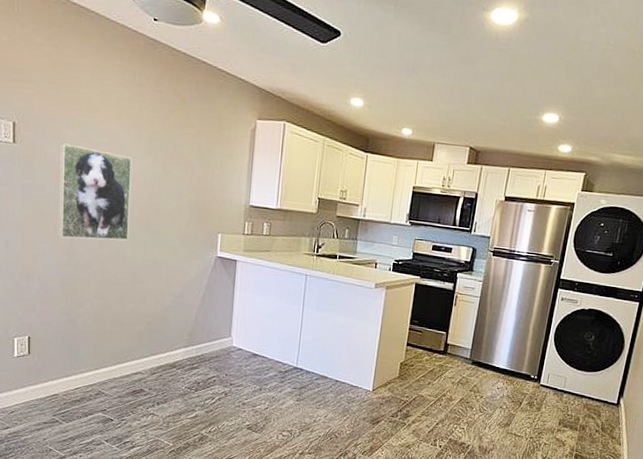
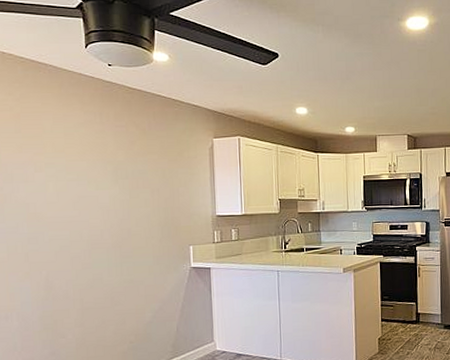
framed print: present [58,143,133,241] -> none [30,185,104,274]

